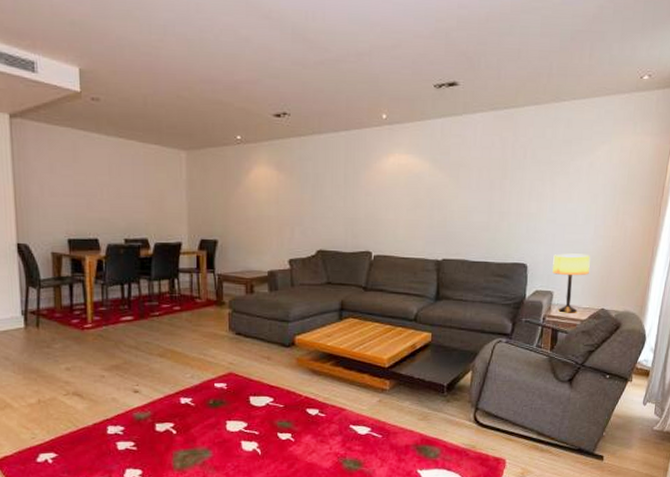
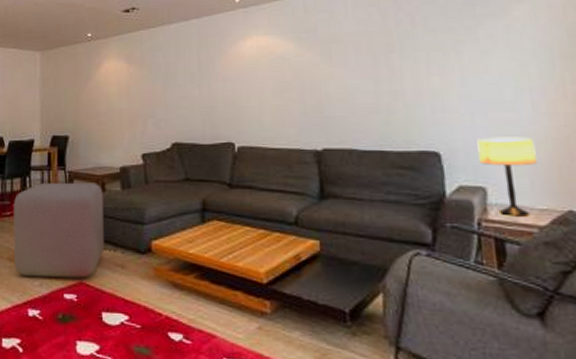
pouf: none [162,284,253,369] -> present [13,182,105,278]

